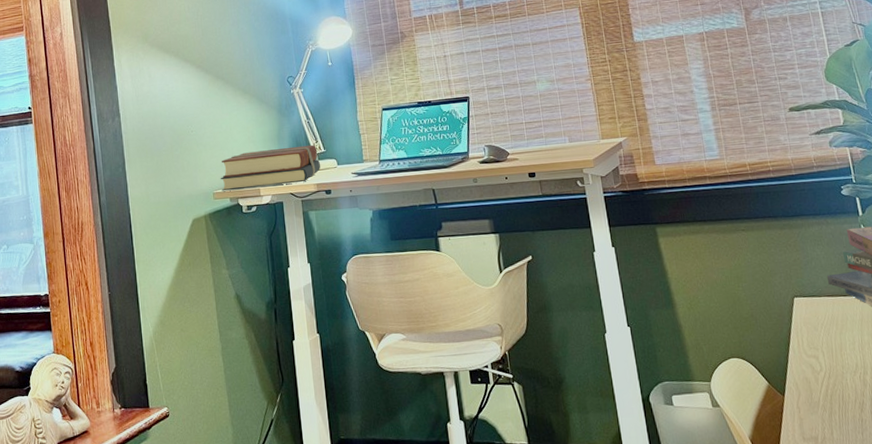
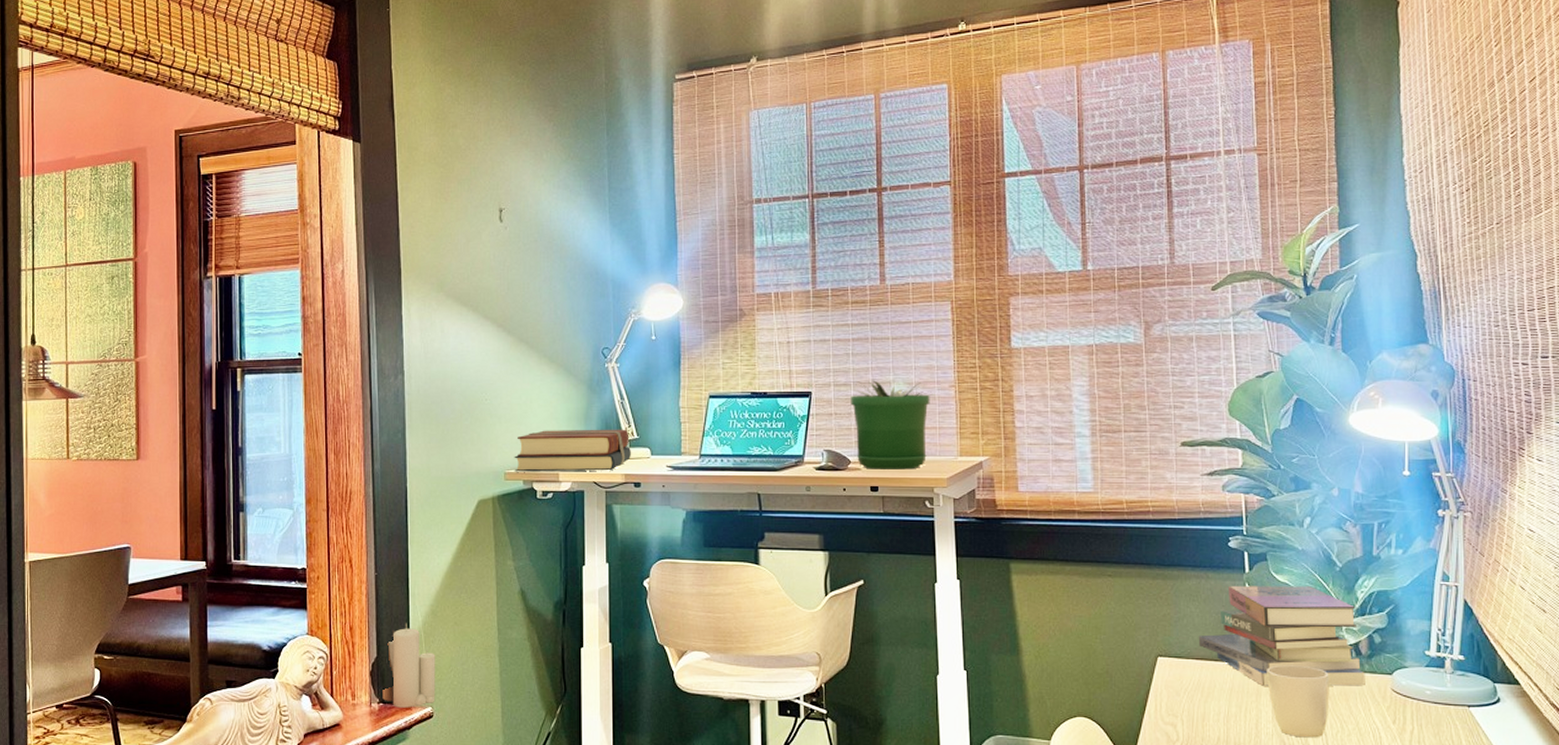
candle: none [123,334,170,411] -> present [382,623,436,708]
planter: none [502,79,575,158] -> present [850,379,935,470]

